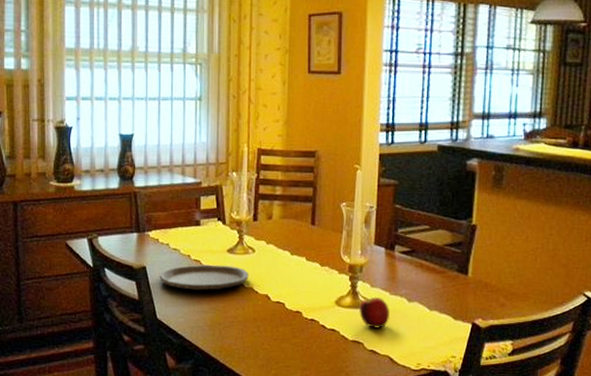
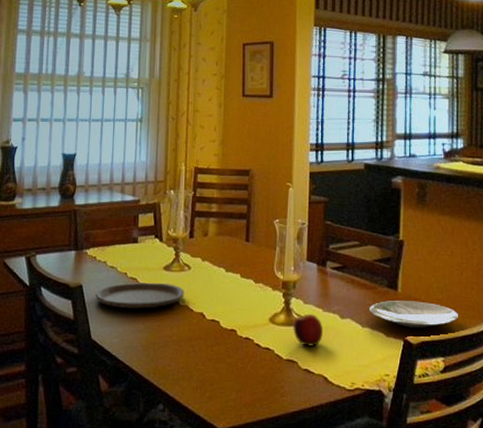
plate: none [438,285,531,313] -> present [369,301,459,329]

